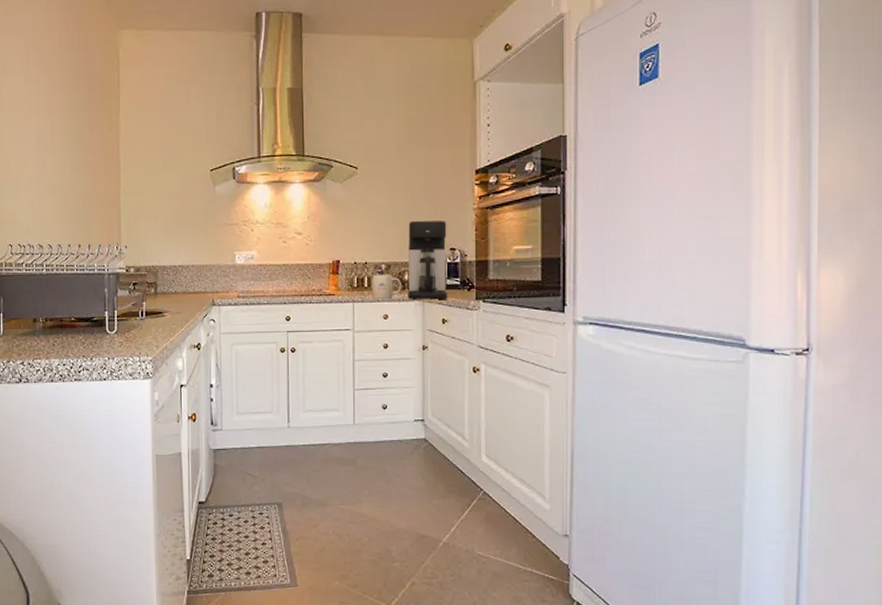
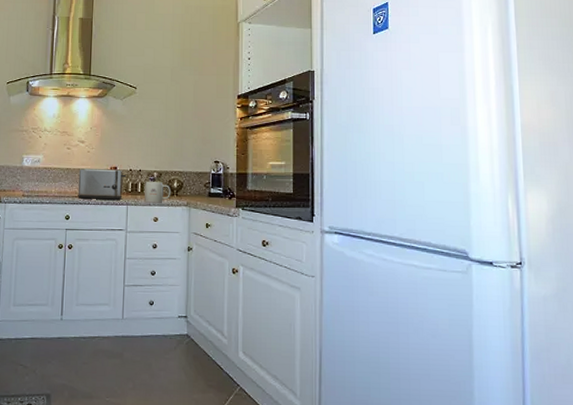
toaster: none [297,263,351,298] -> present [77,168,127,201]
coffee maker: present [408,221,448,301] -> none [176,136,212,207]

